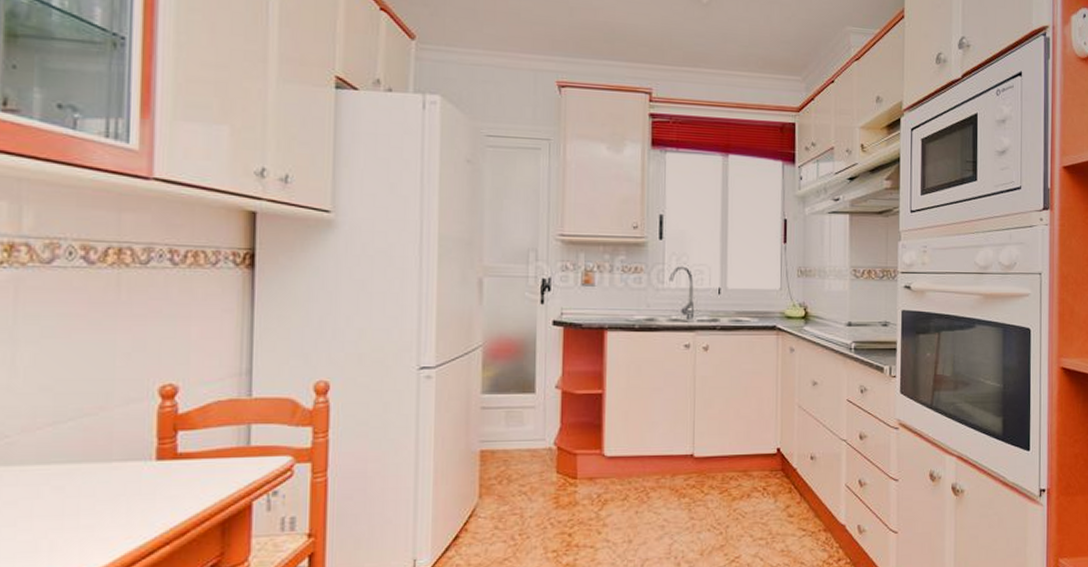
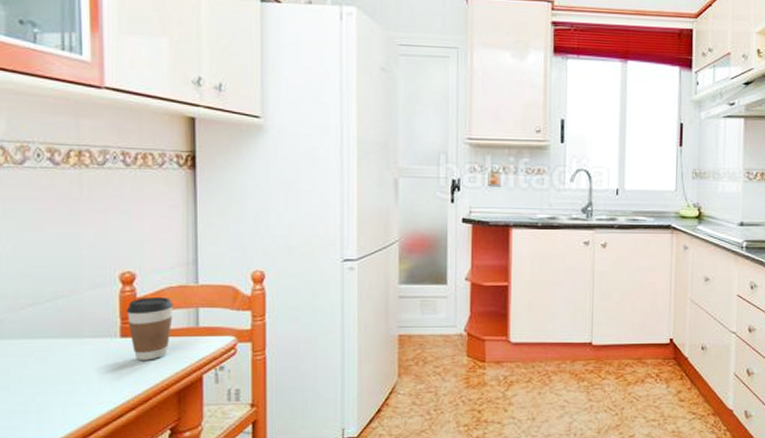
coffee cup: none [164,413,222,487] -> present [125,298,174,360]

